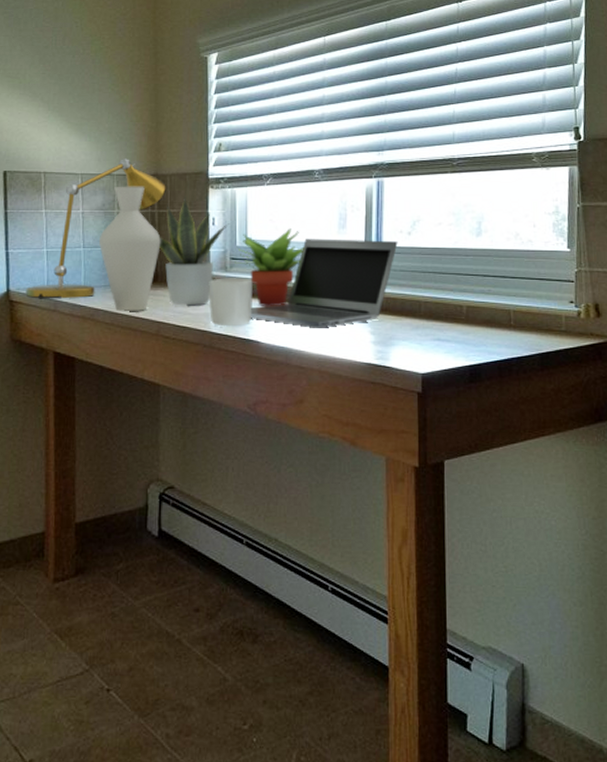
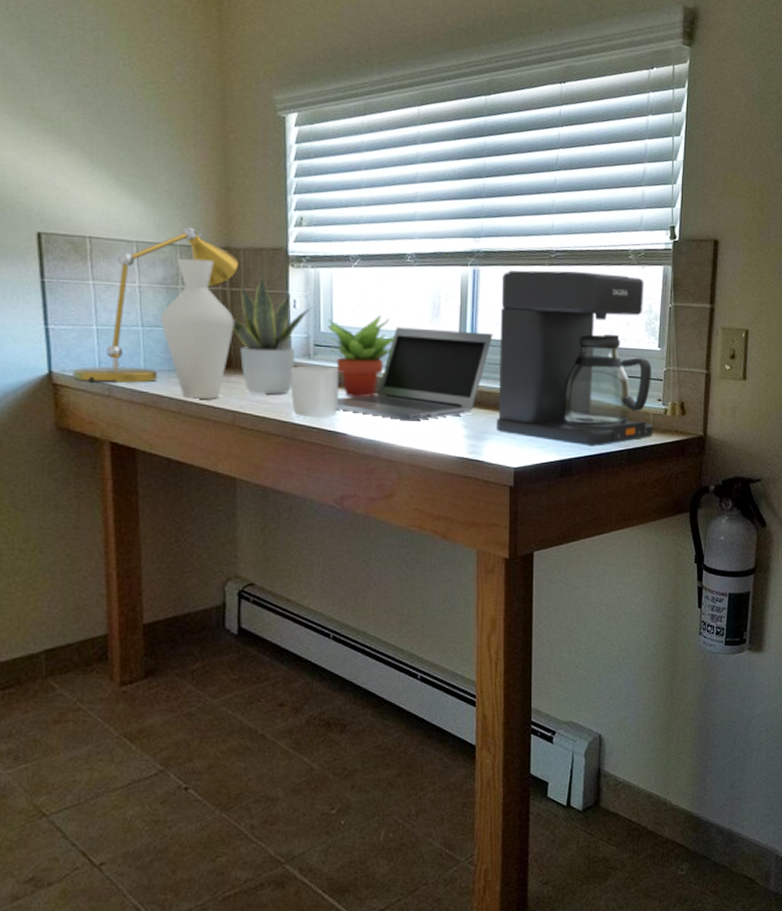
coffee maker: none [403,178,567,351] -> present [497,270,653,447]

